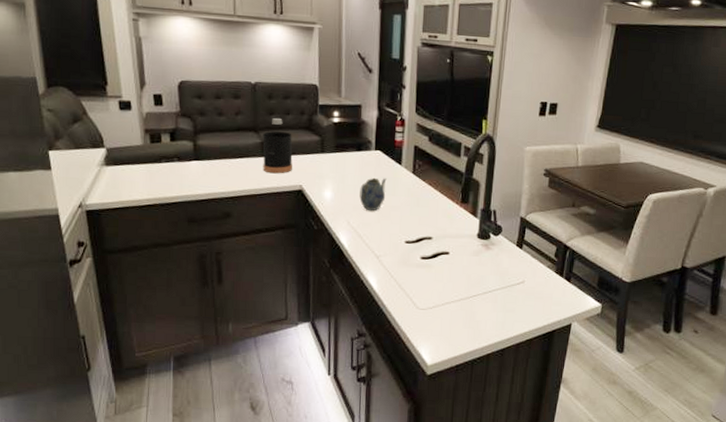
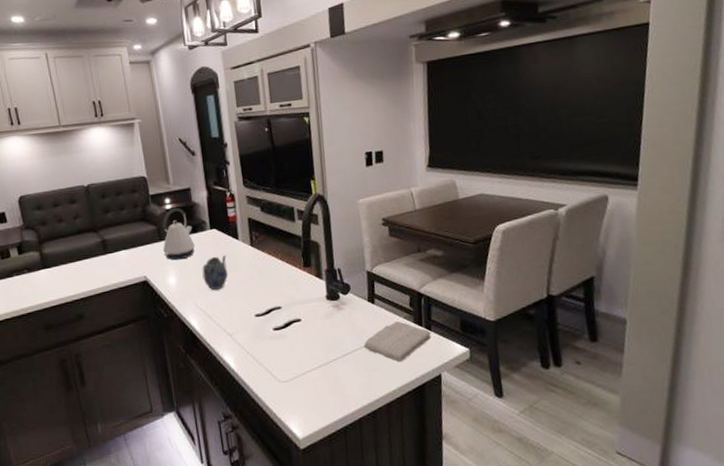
bottle: present [262,117,293,174] -> none [102,214,135,270]
kettle: none [324,123,357,175] -> present [162,208,195,260]
washcloth: none [504,269,570,307] -> present [363,321,432,362]

